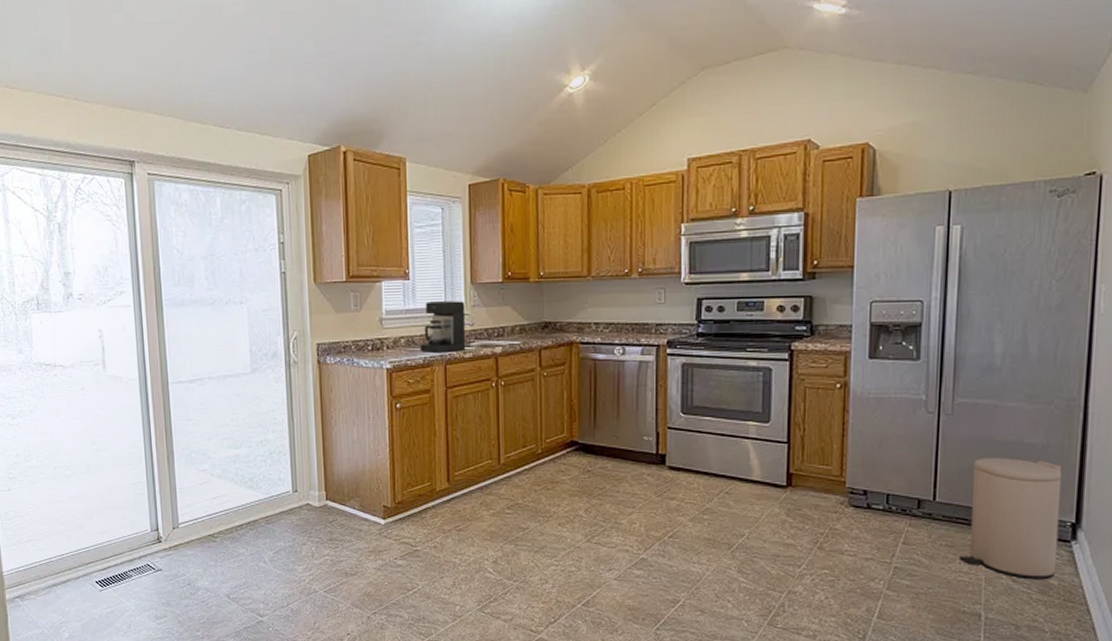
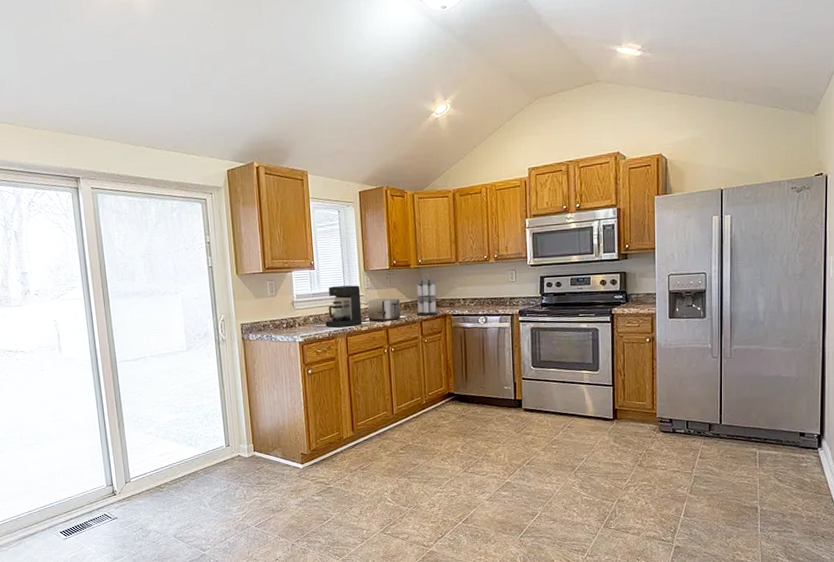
toaster: none [473,319,515,348] -> present [367,298,401,322]
spice rack: none [534,289,562,344] -> present [416,273,438,317]
pedal bin: present [958,458,1062,580] -> none [740,389,810,479]

